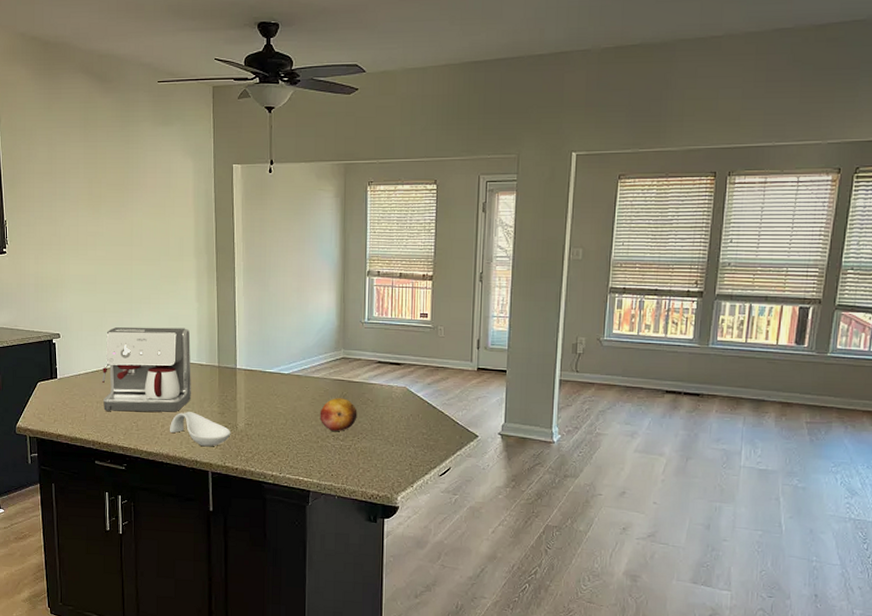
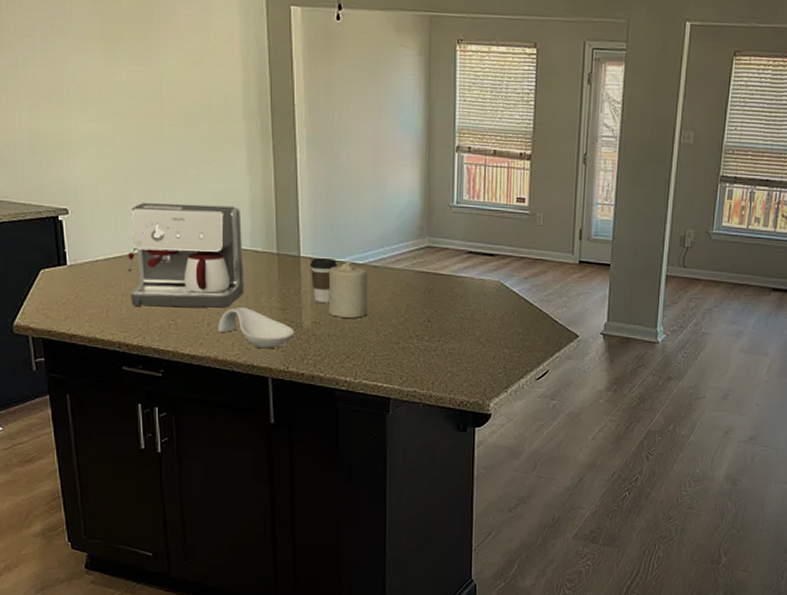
coffee cup: none [244,369,266,407] -> present [309,258,337,303]
candle: none [258,371,292,420] -> present [328,261,368,318]
fruit: present [319,398,357,431] -> none [401,292,445,331]

